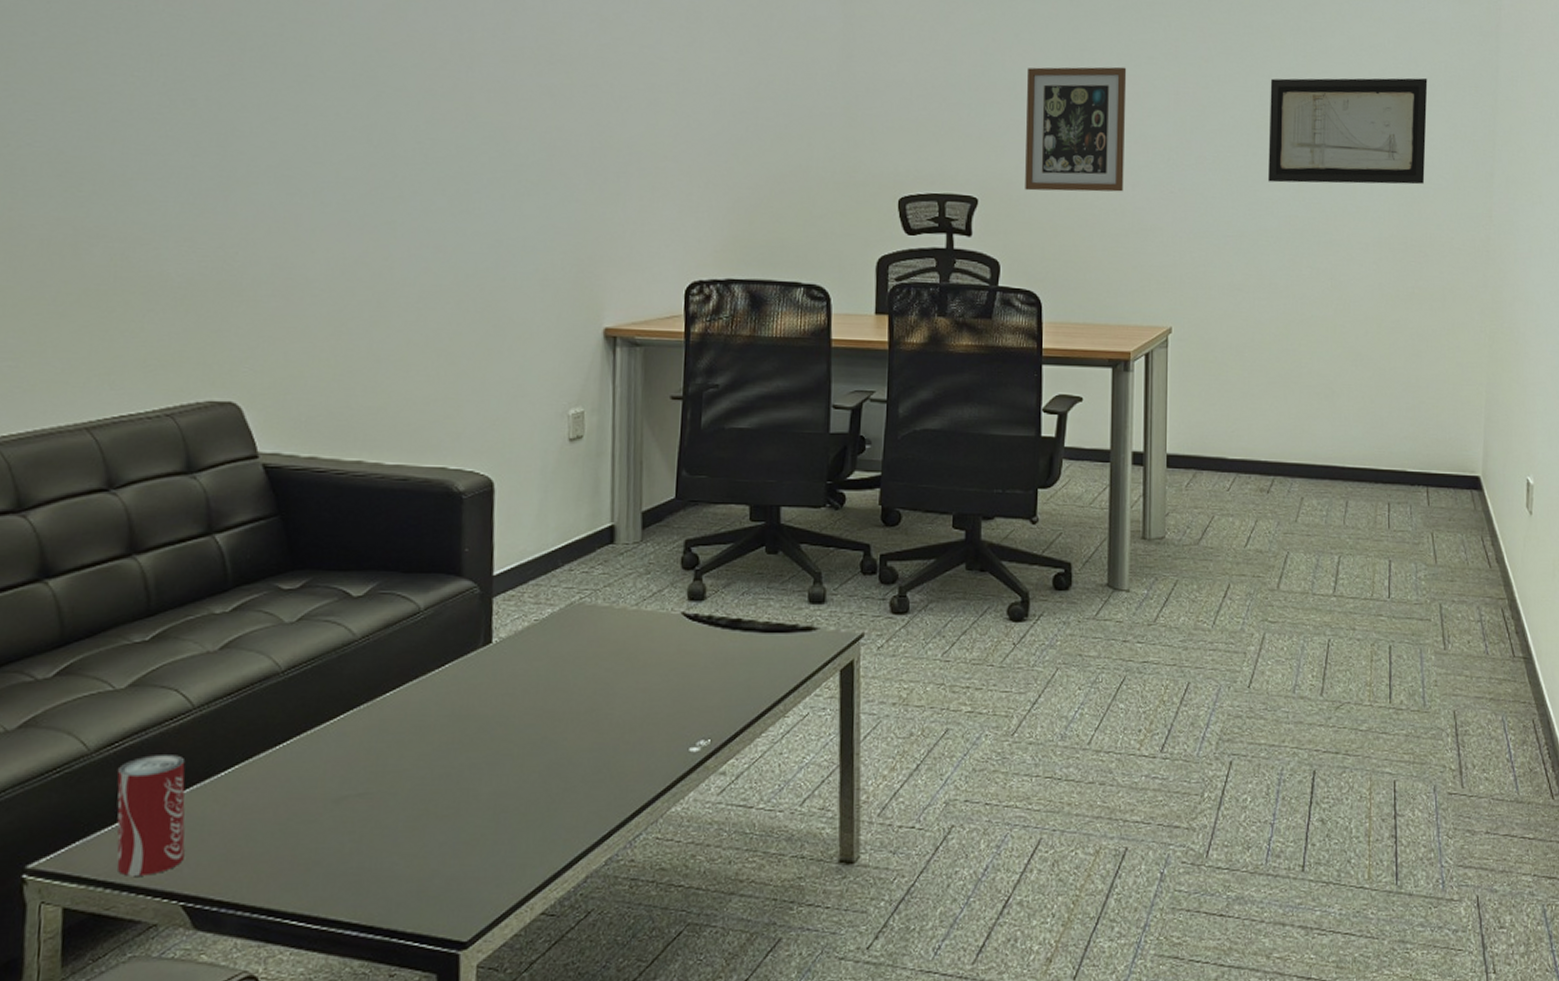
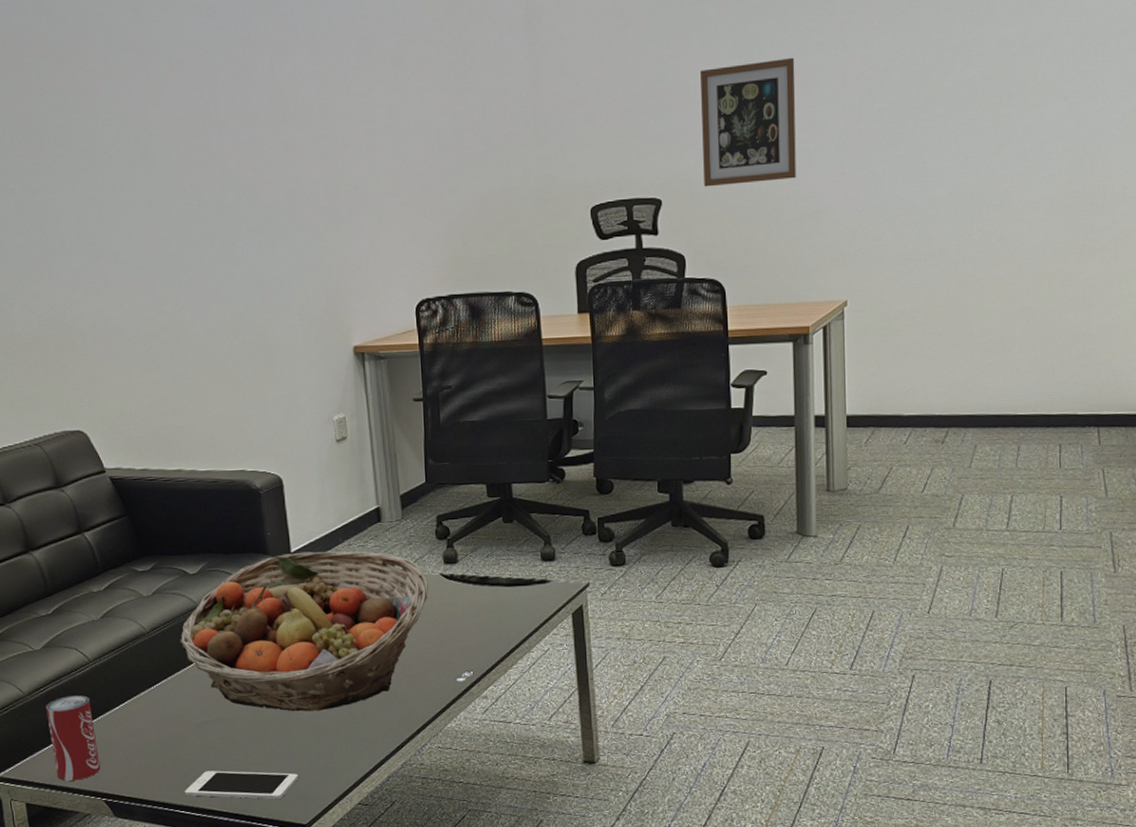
cell phone: none [301,865,464,907] -> present [185,770,298,800]
fruit basket: none [326,576,665,786] -> present [180,550,429,712]
wall art: present [1268,78,1428,185] -> none [936,29,1100,153]

